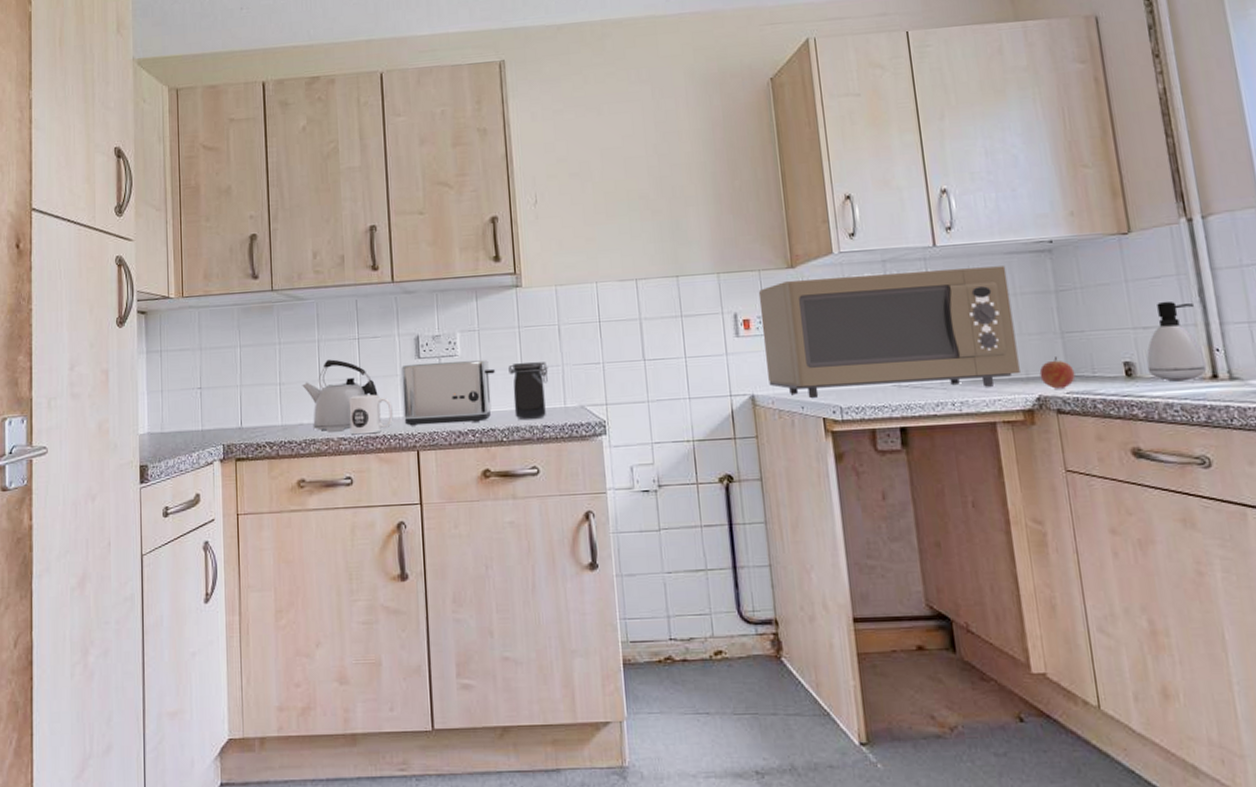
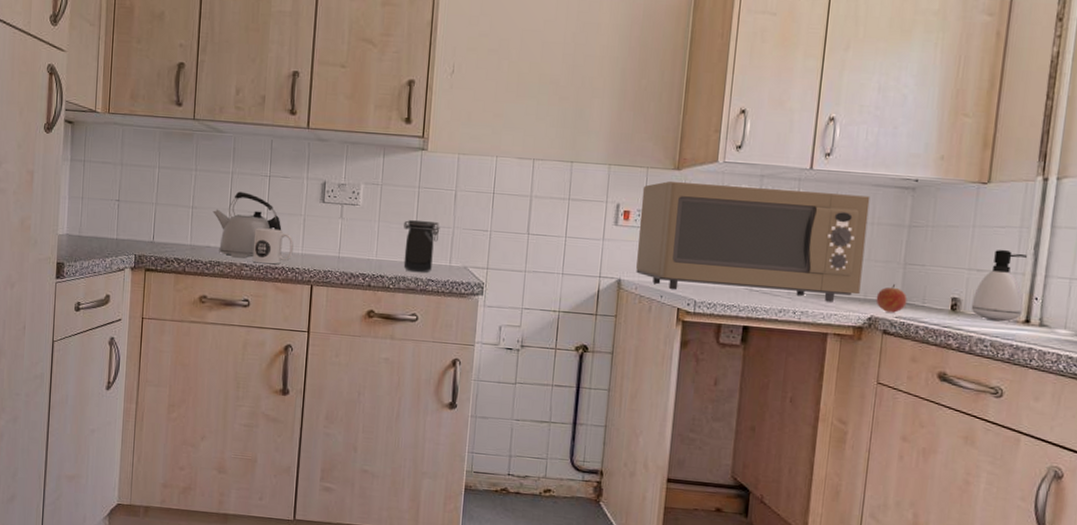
toaster: present [401,359,496,426] -> none [302,206,392,268]

